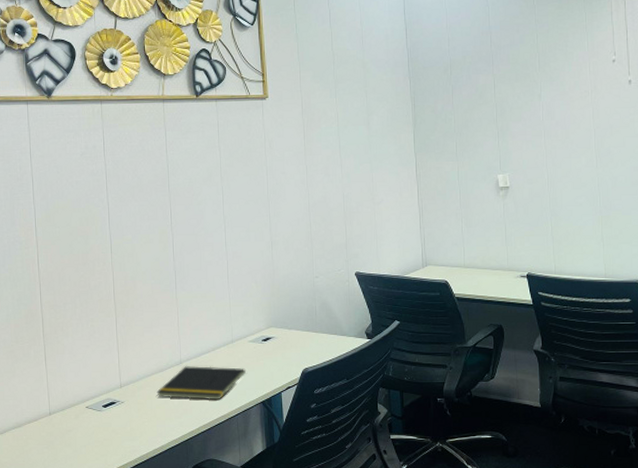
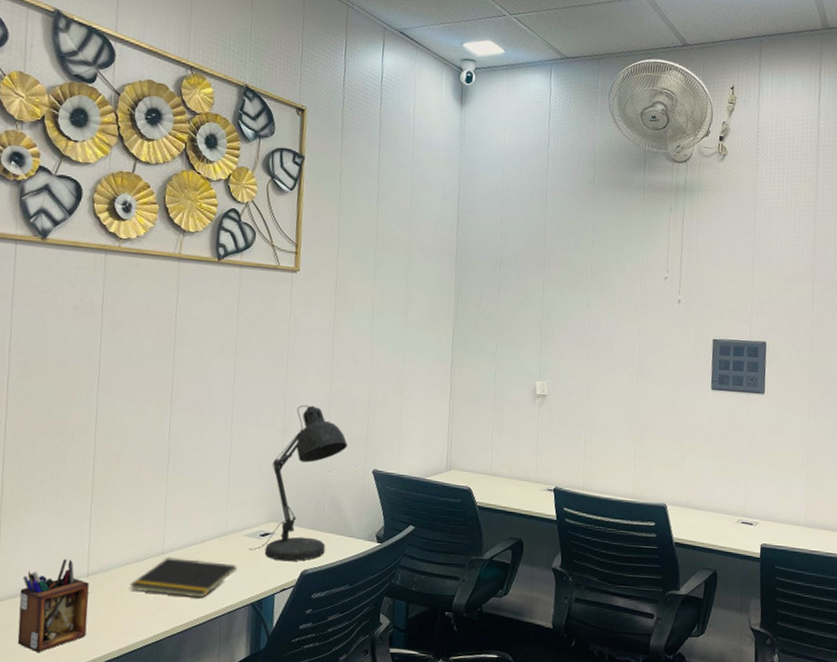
desk organizer: none [67,374,126,456] -> present [17,559,89,652]
desk lamp: none [254,218,330,362] -> present [249,404,348,562]

